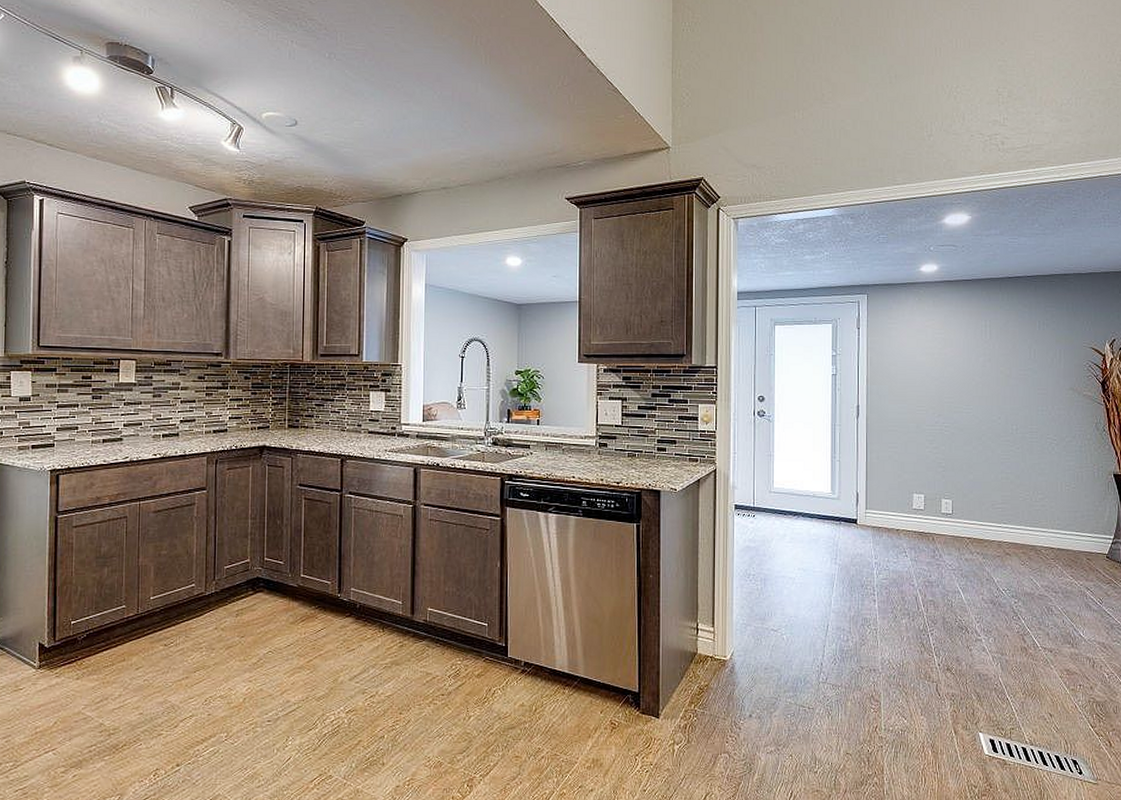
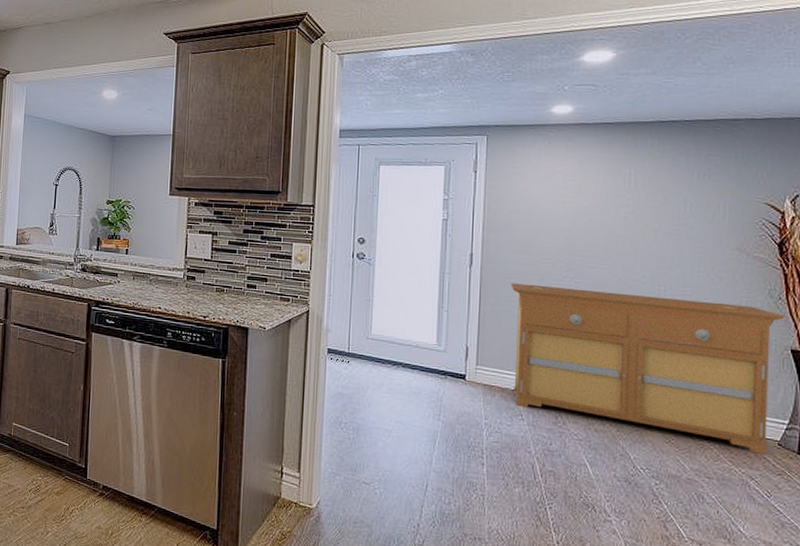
sideboard: none [892,431,1108,567] -> present [510,283,785,455]

